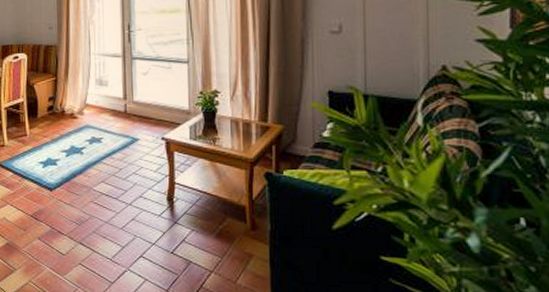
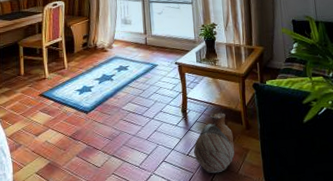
vase: none [179,205,234,279] -> present [193,113,235,174]

